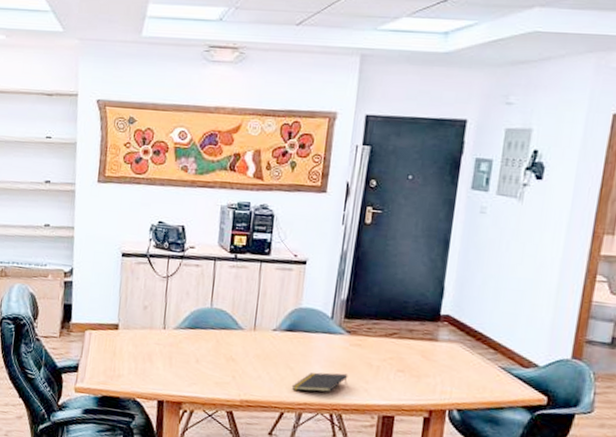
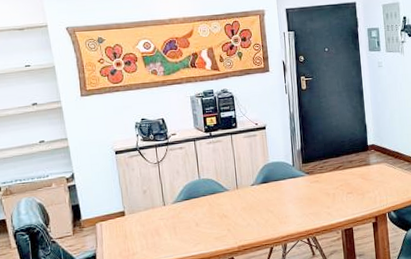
notepad: present [291,372,348,392] -> none [274,205,315,228]

